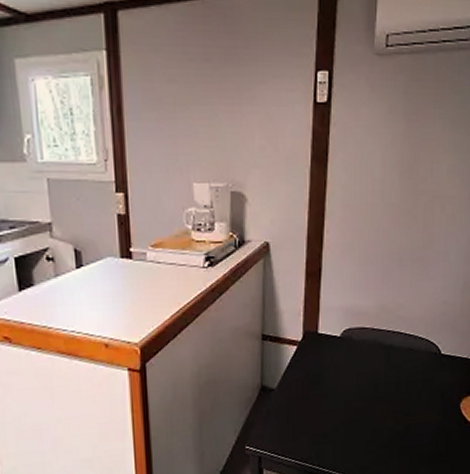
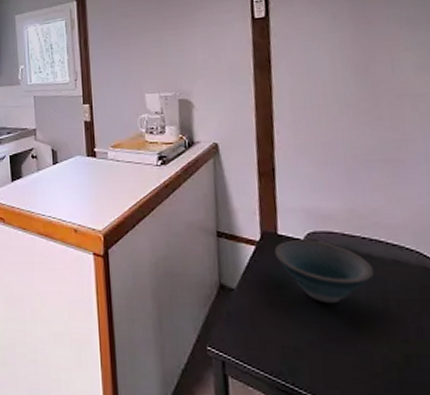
bowl: none [313,336,393,392] -> present [274,240,375,304]

